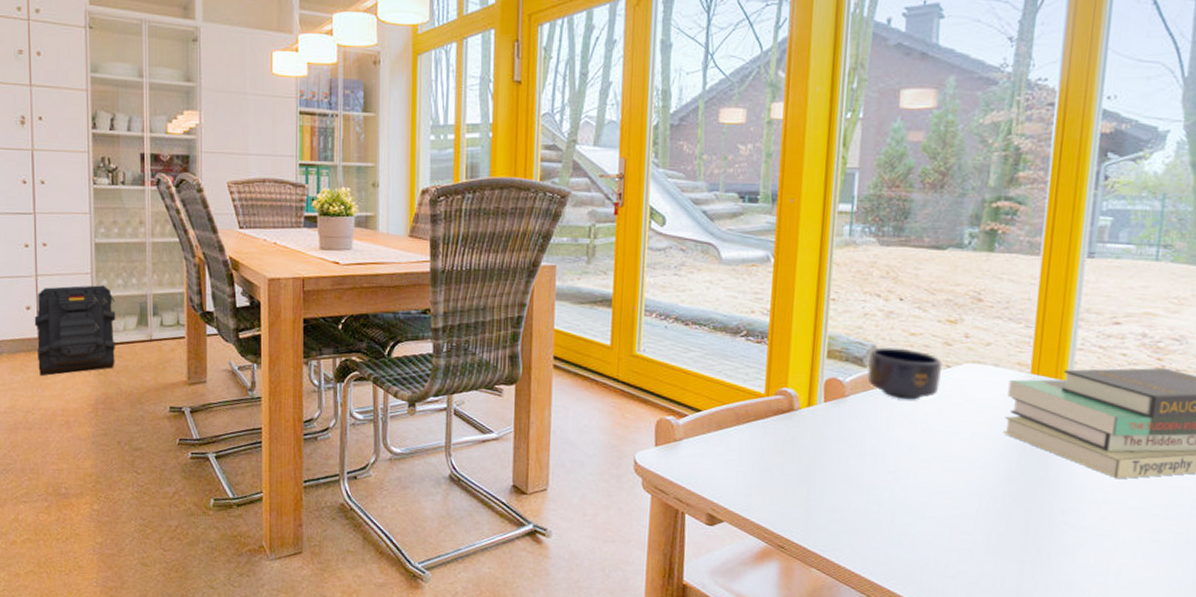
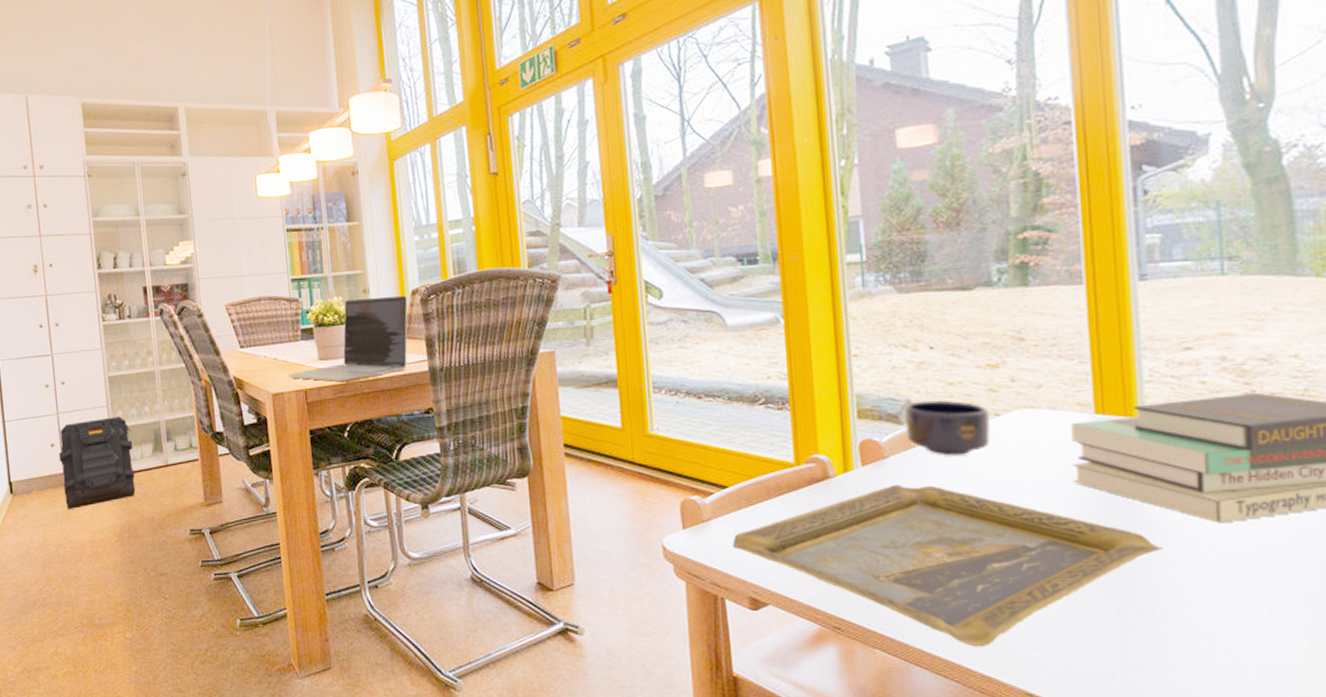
laptop: none [287,192,416,275] -> present [289,296,408,382]
tray: none [698,421,1066,572] -> present [732,484,1162,647]

